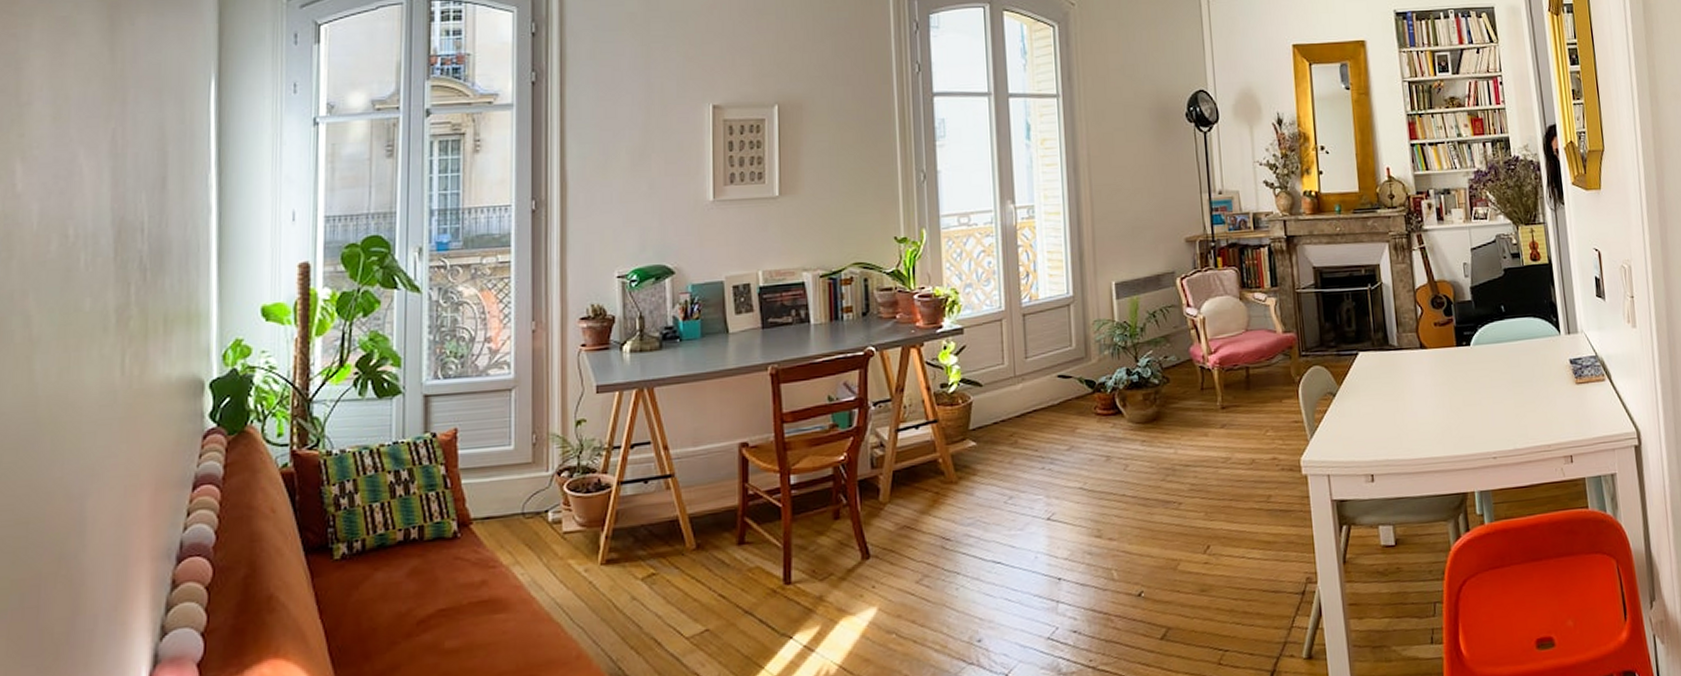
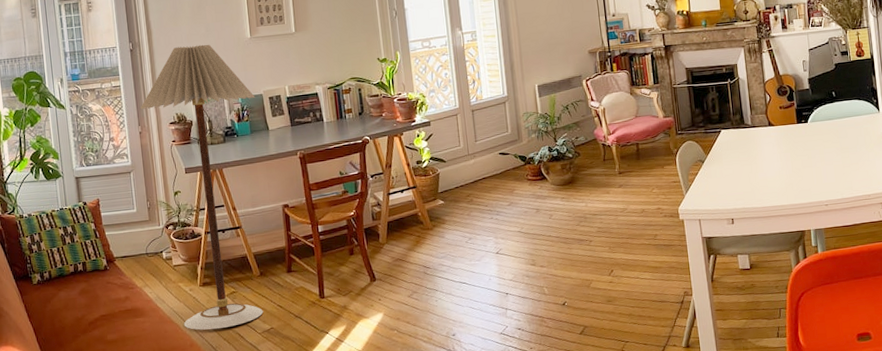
floor lamp: none [537,207,713,633] -> present [140,44,264,330]

